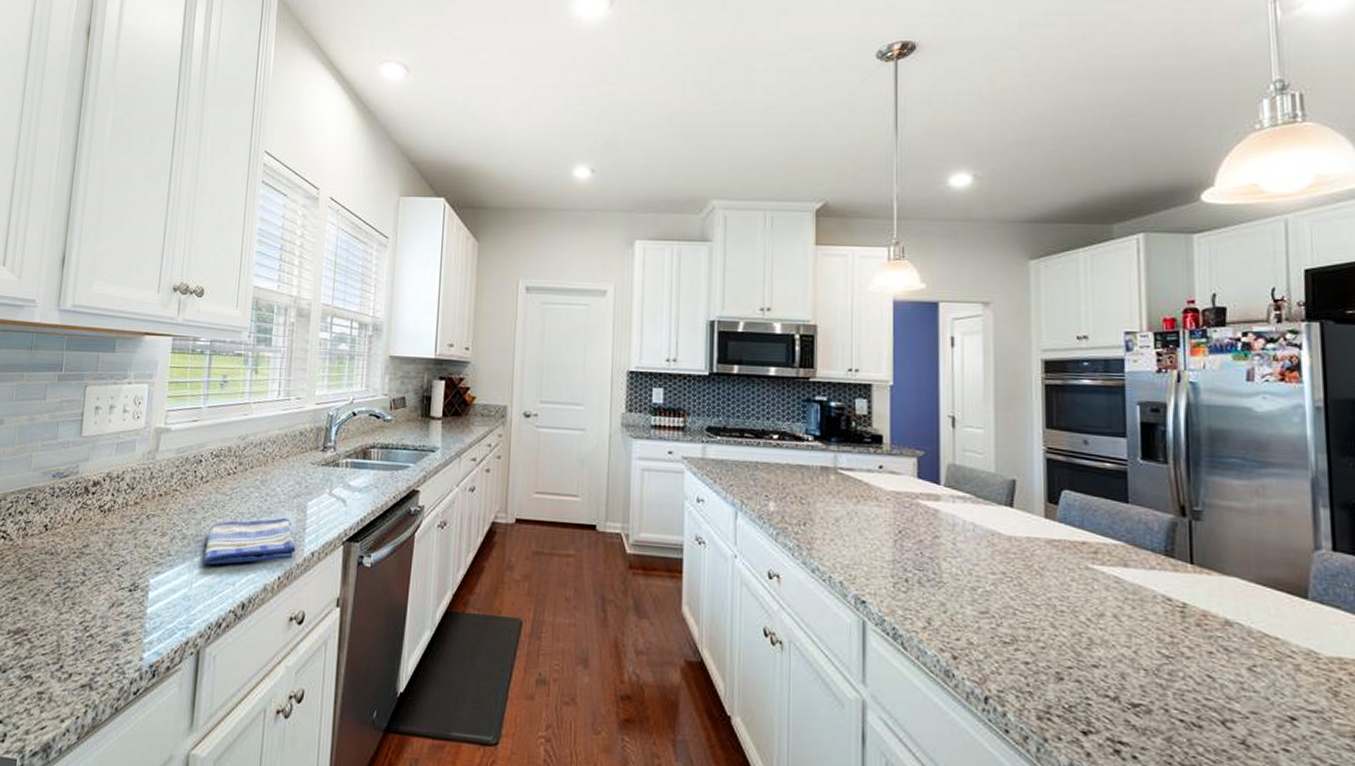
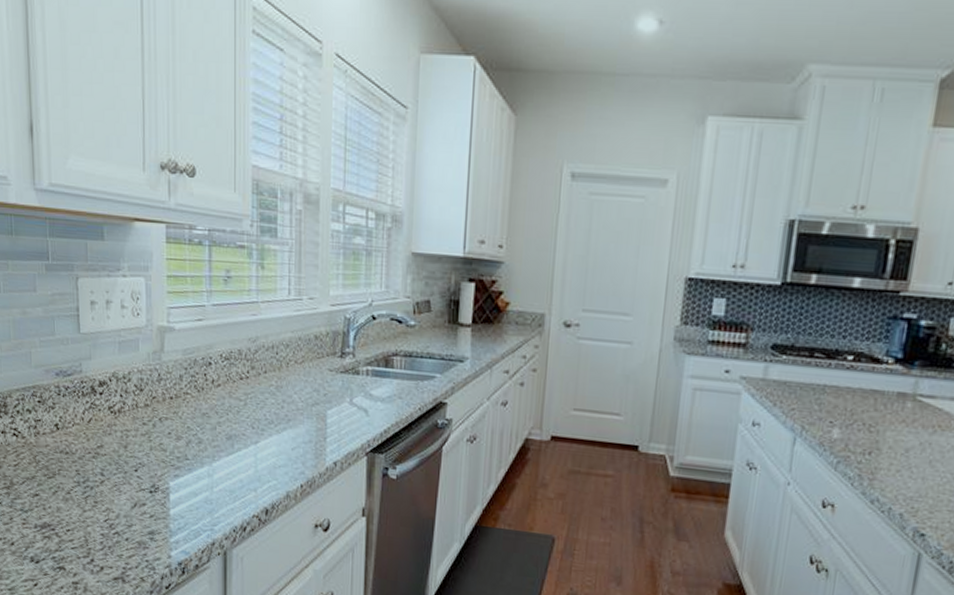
dish towel: present [203,517,296,565] -> none [222,425,317,471]

